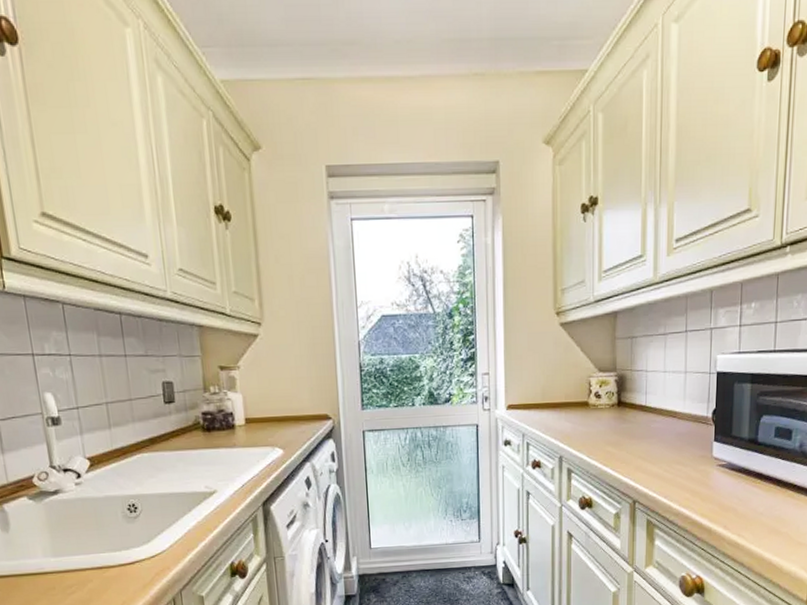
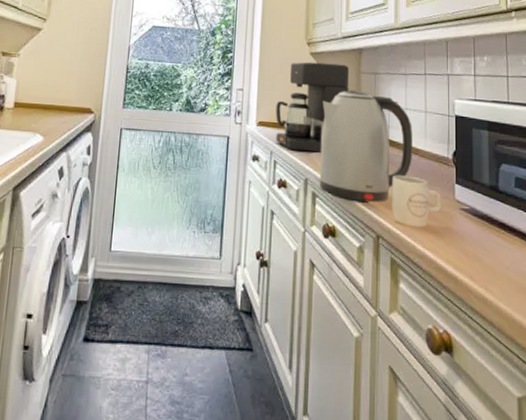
coffee maker: none [525,332,604,430] -> present [276,62,350,152]
kettle: none [574,358,671,472] -> present [319,90,412,203]
mug: none [648,439,699,488] -> present [391,175,441,228]

